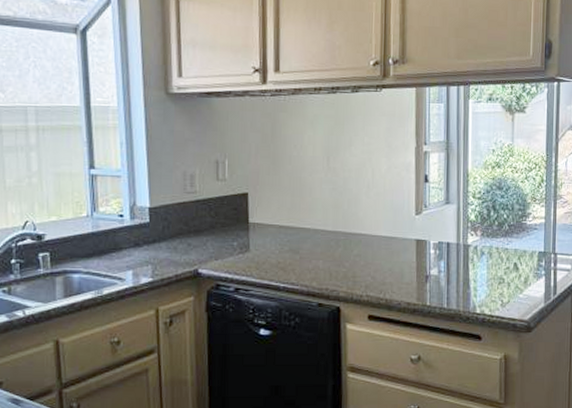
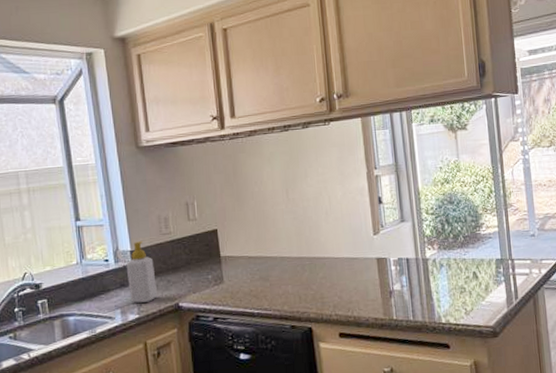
soap bottle: none [142,198,175,265] -> present [126,241,157,303]

